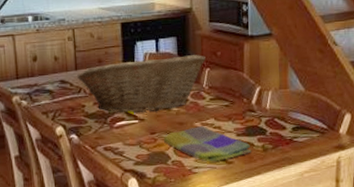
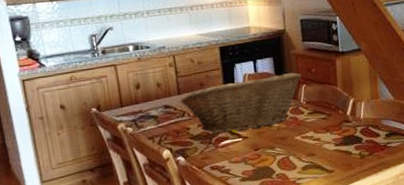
dish towel: present [163,125,251,161] -> none [266,138,350,172]

